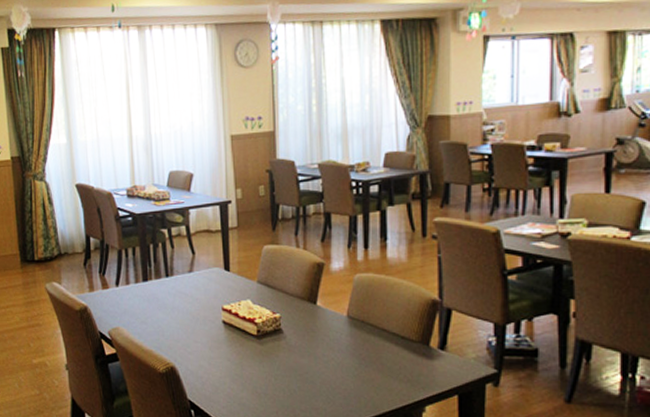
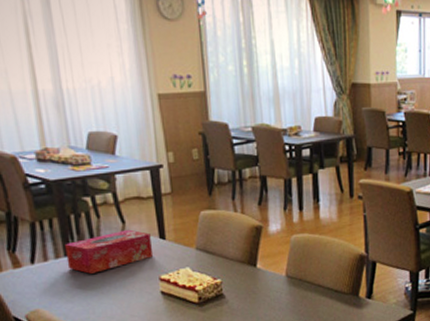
tissue box: none [144,260,218,299] -> present [65,229,154,274]

